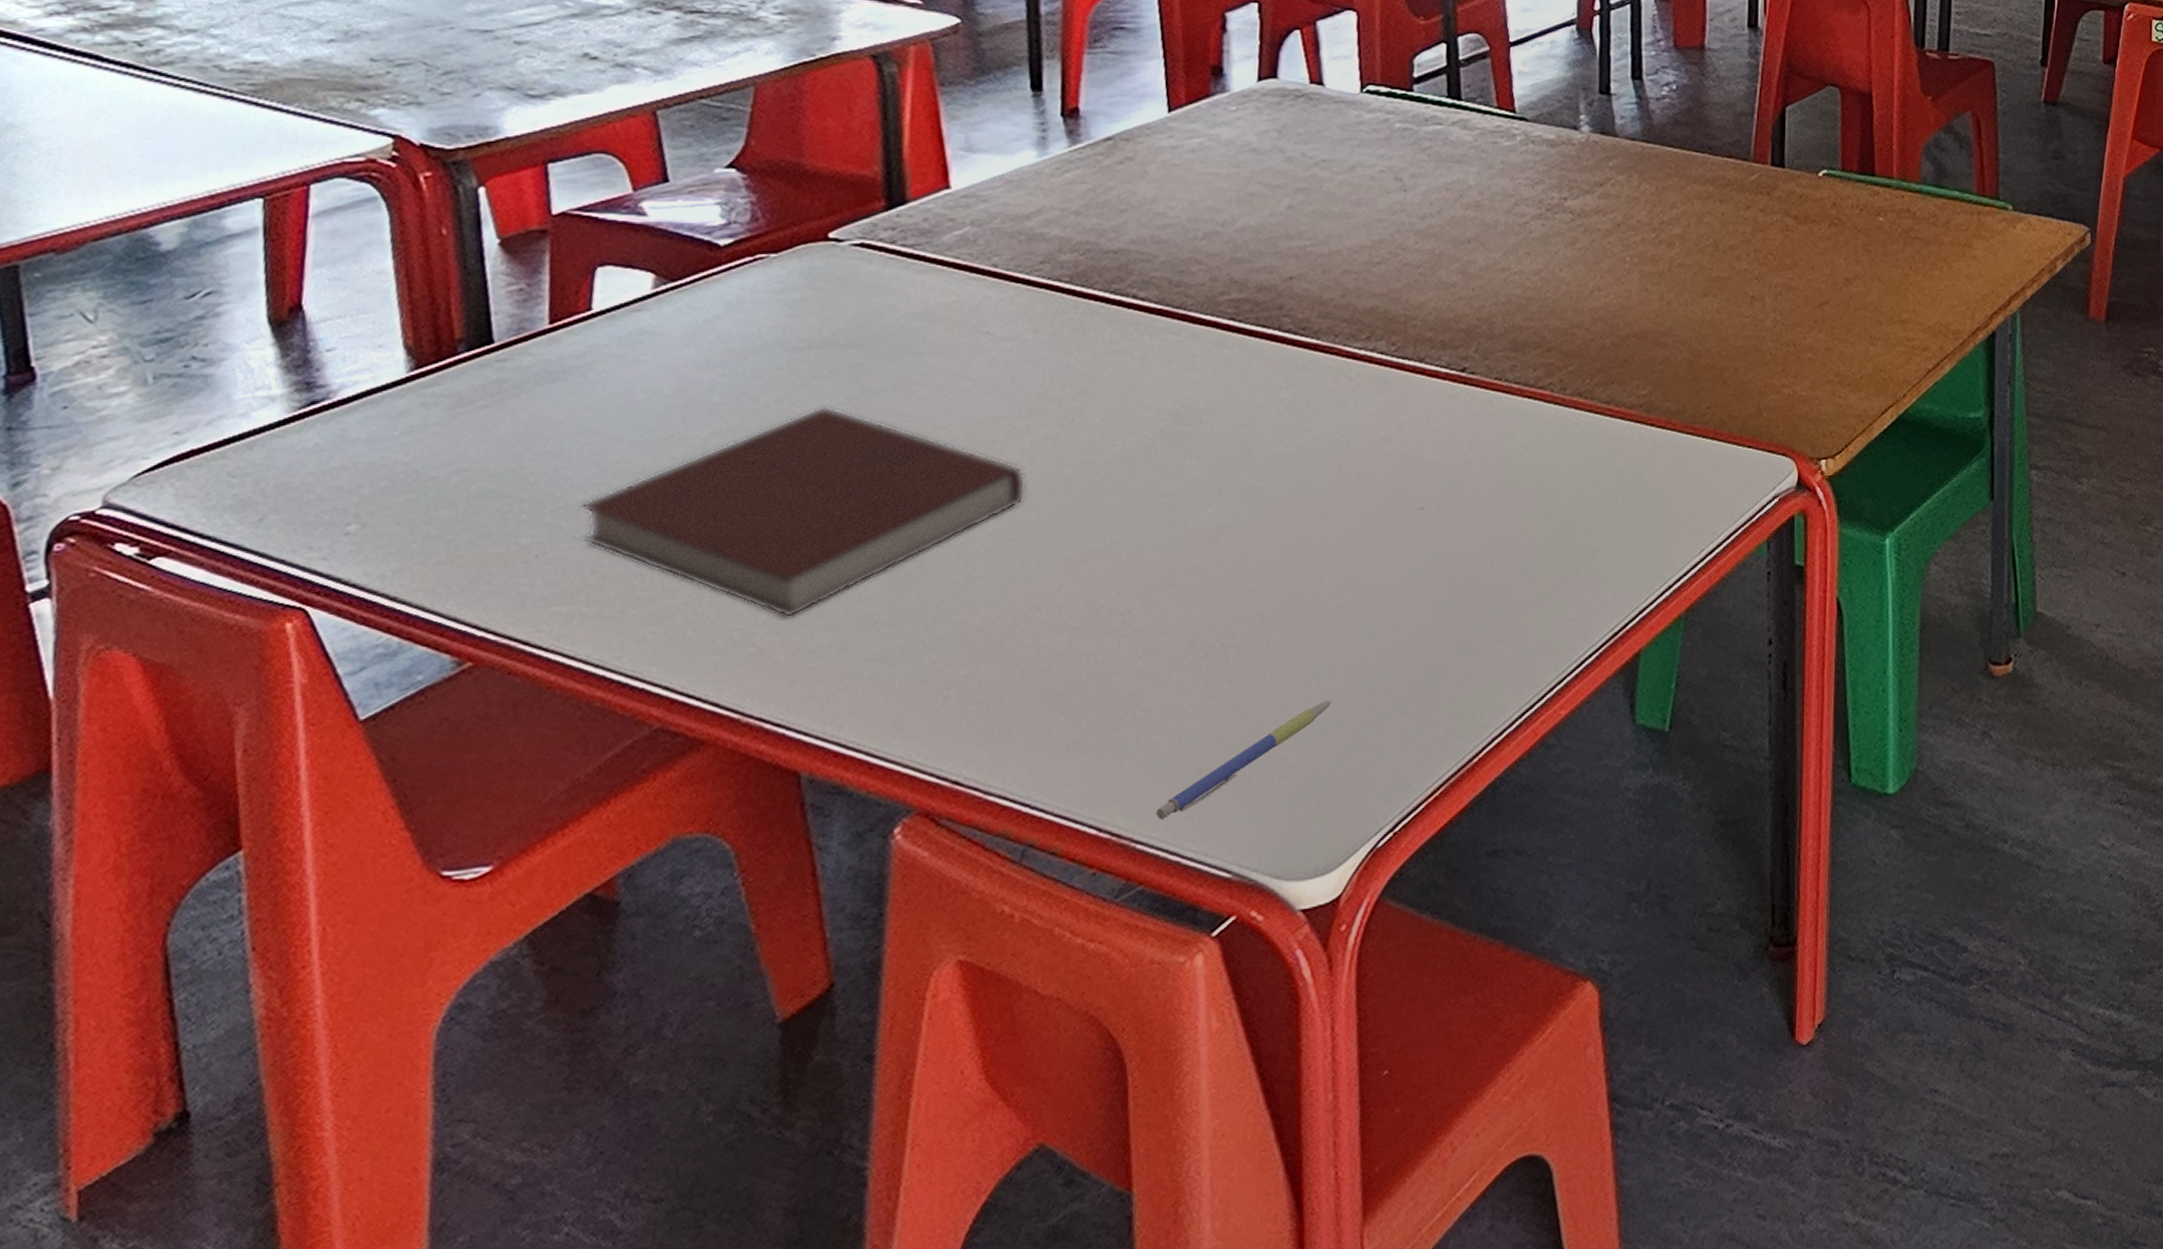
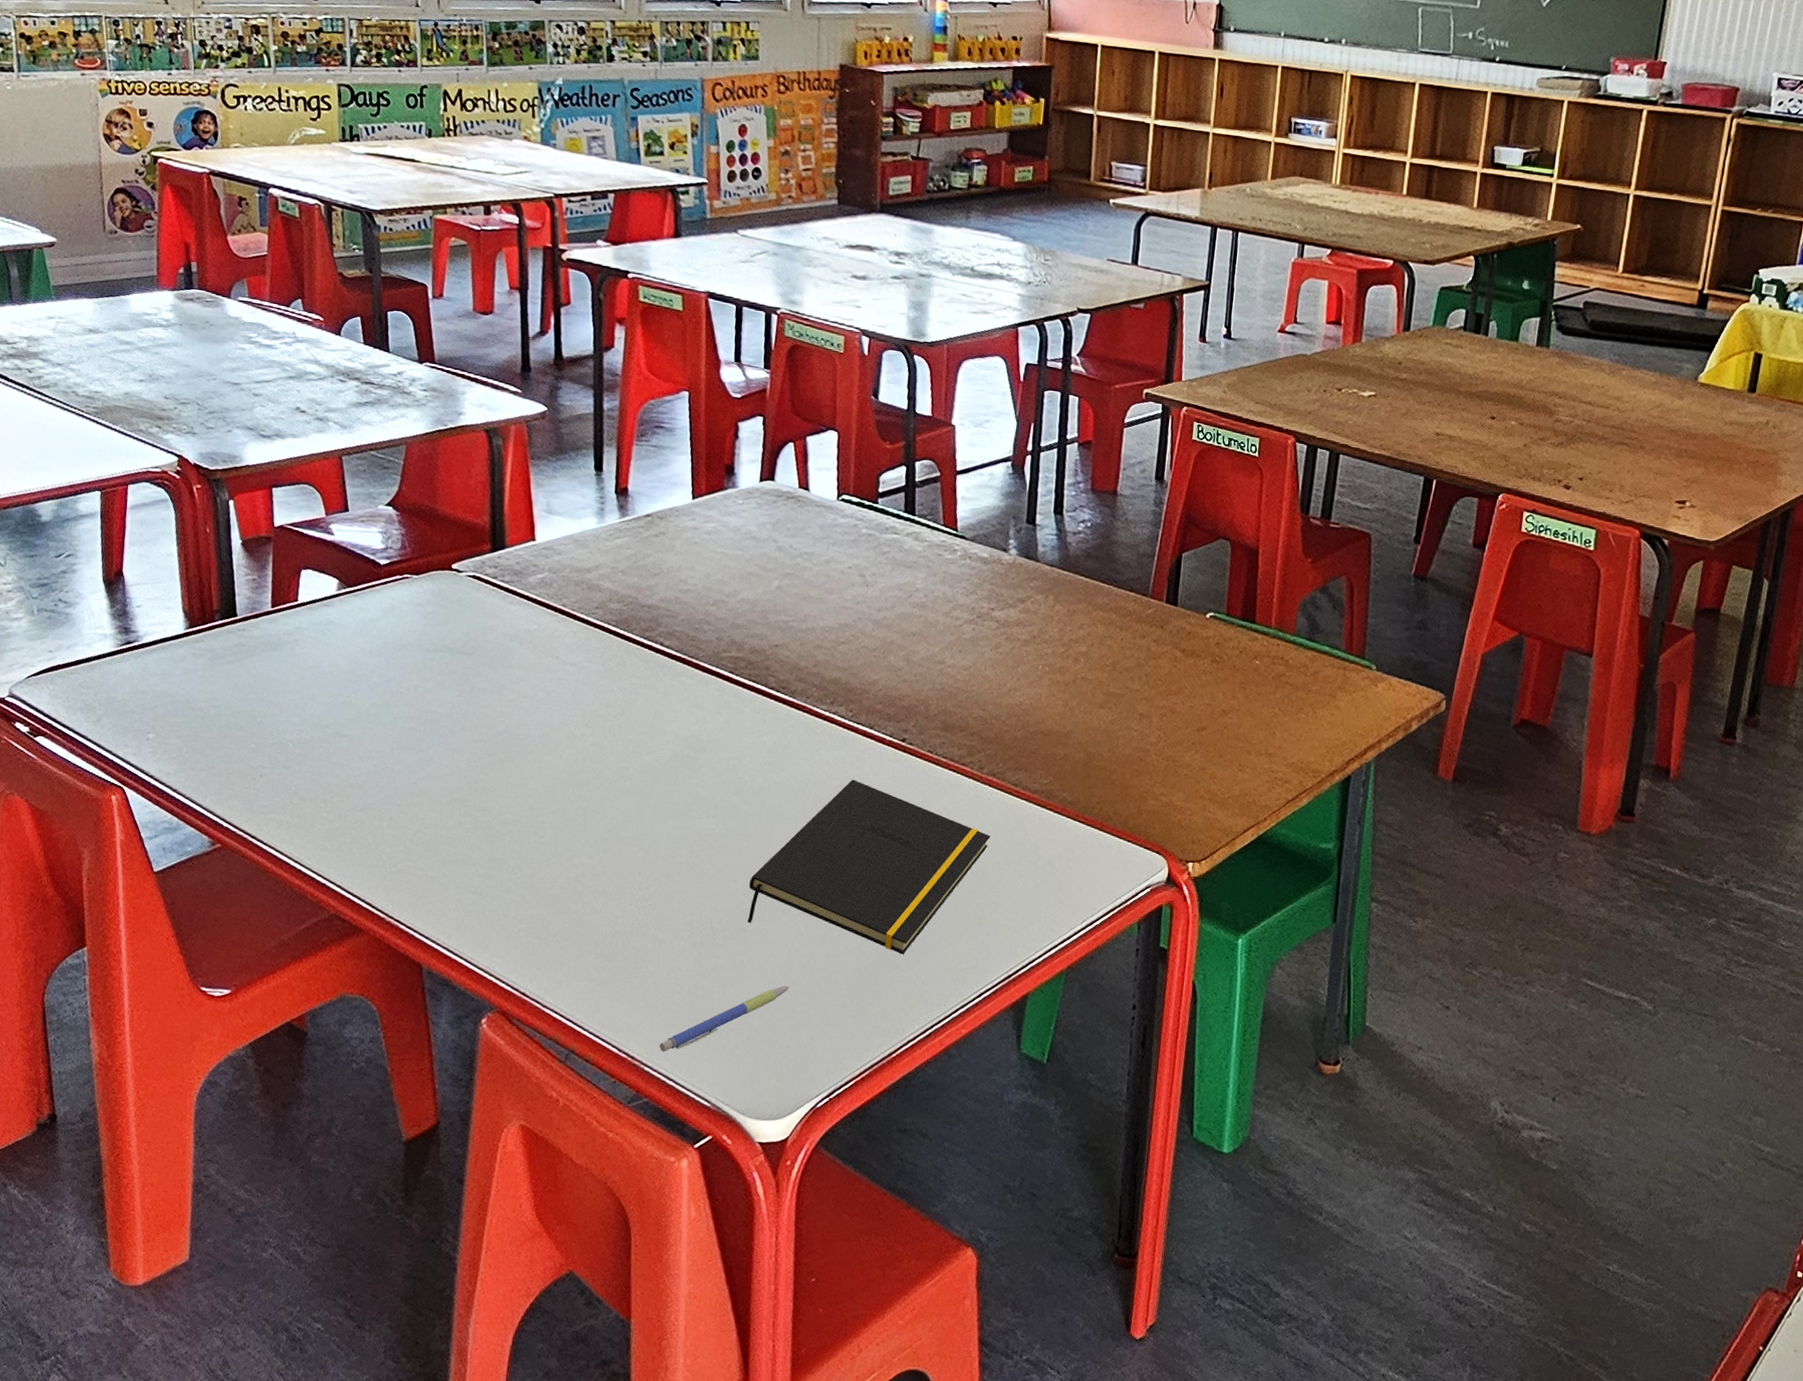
notebook: present [580,406,1026,619] -> none [288,696,580,851]
notepad: none [1270,427,1581,633] -> present [747,779,991,955]

